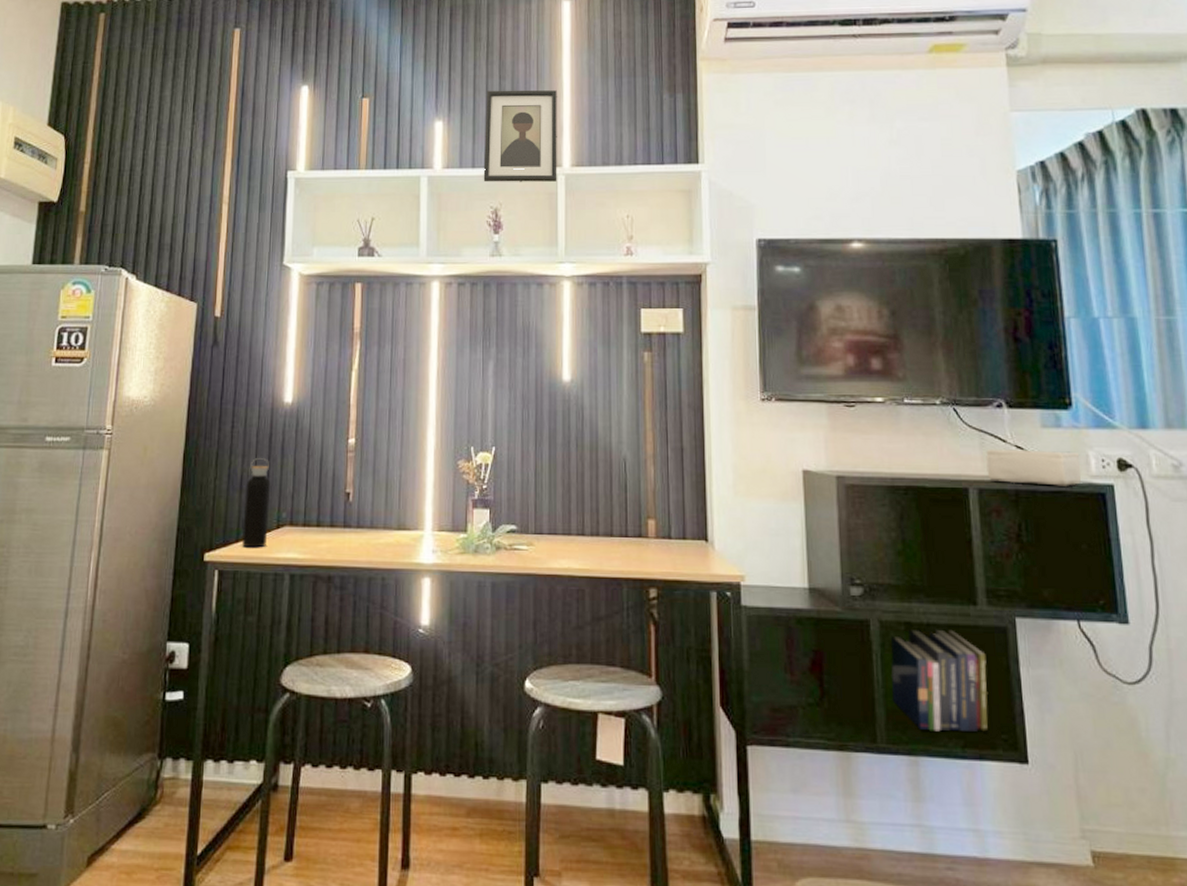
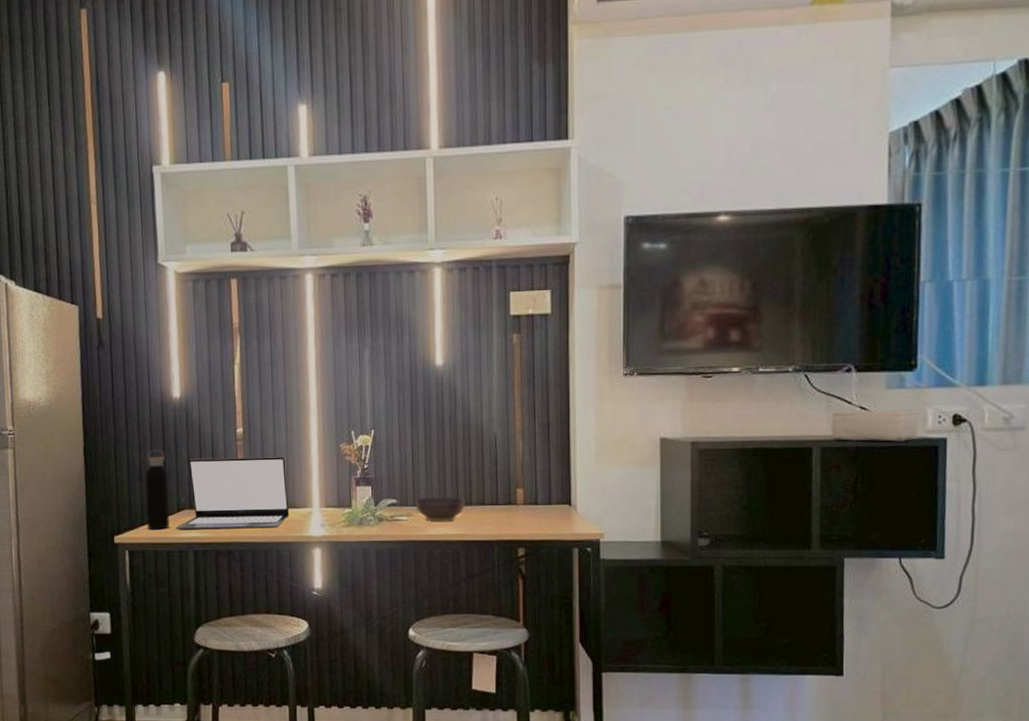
laptop: none [273,469,399,552] -> present [175,457,290,530]
picture frame: present [483,89,558,182] -> none [349,65,426,169]
bowl: none [536,524,592,553] -> present [414,496,465,521]
books: present [890,628,988,732] -> none [730,570,815,654]

